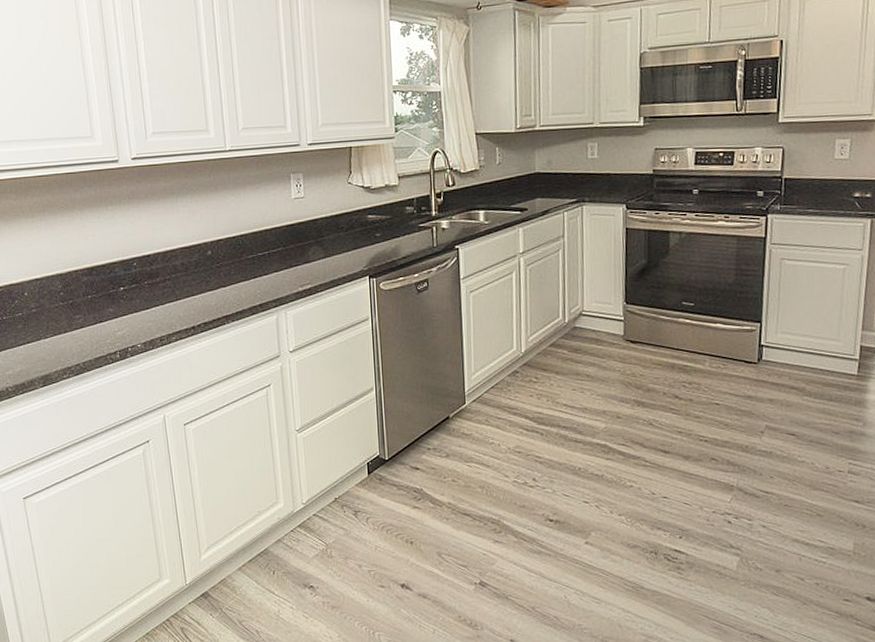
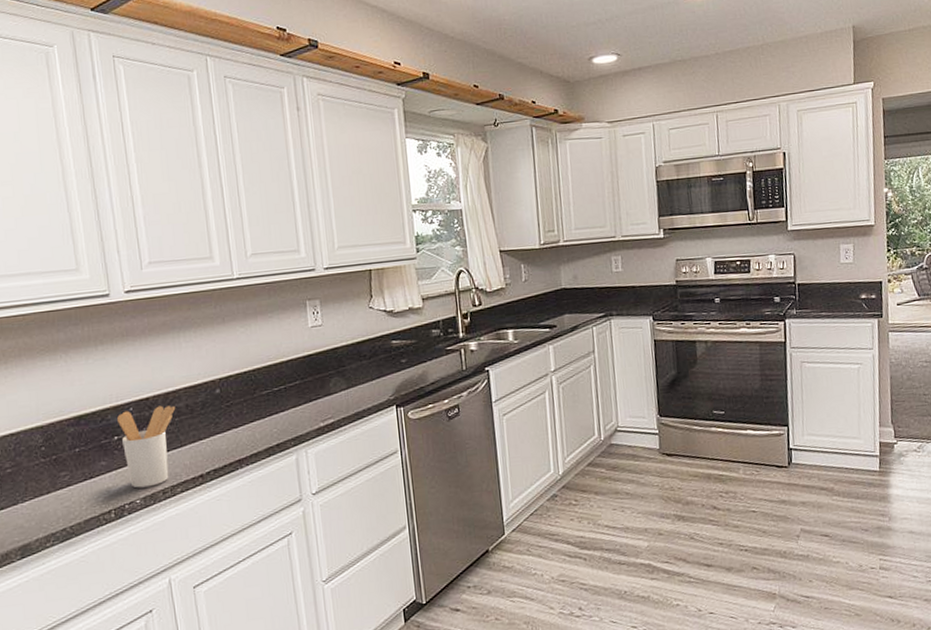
utensil holder: none [123,262,173,334] -> present [117,405,176,488]

